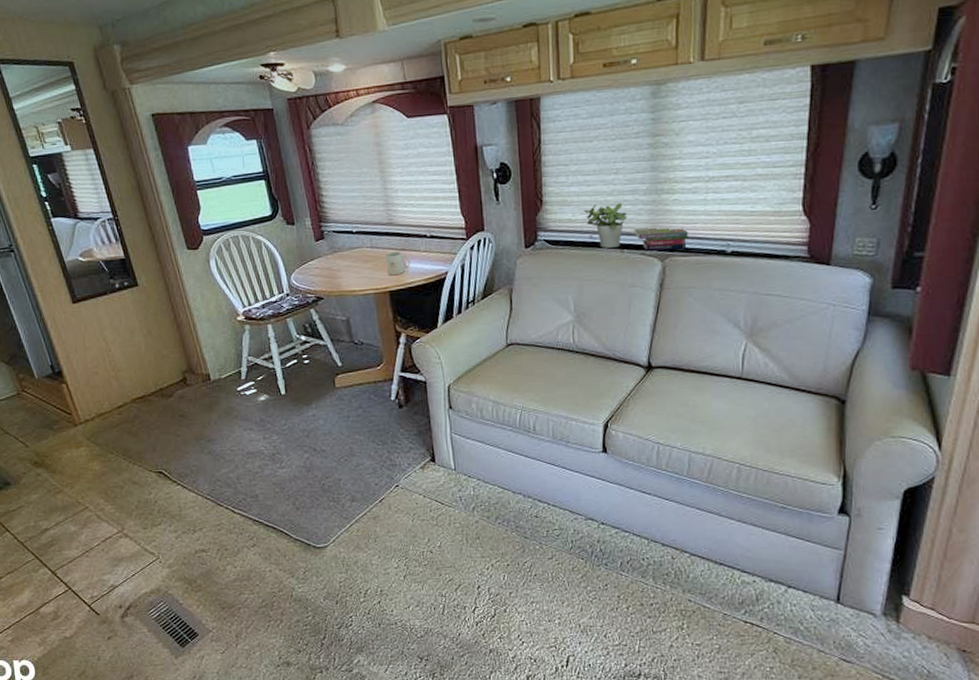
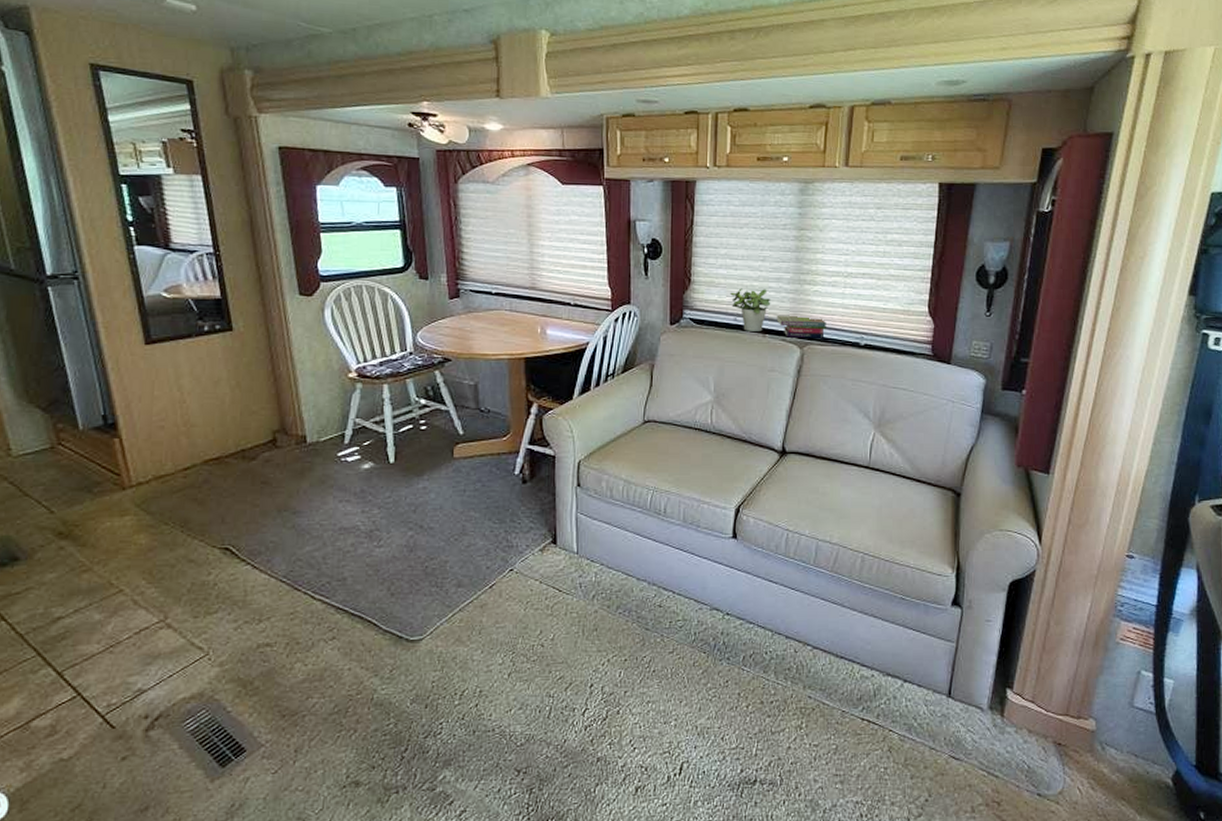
mug: present [385,251,411,276] -> none [524,317,551,342]

